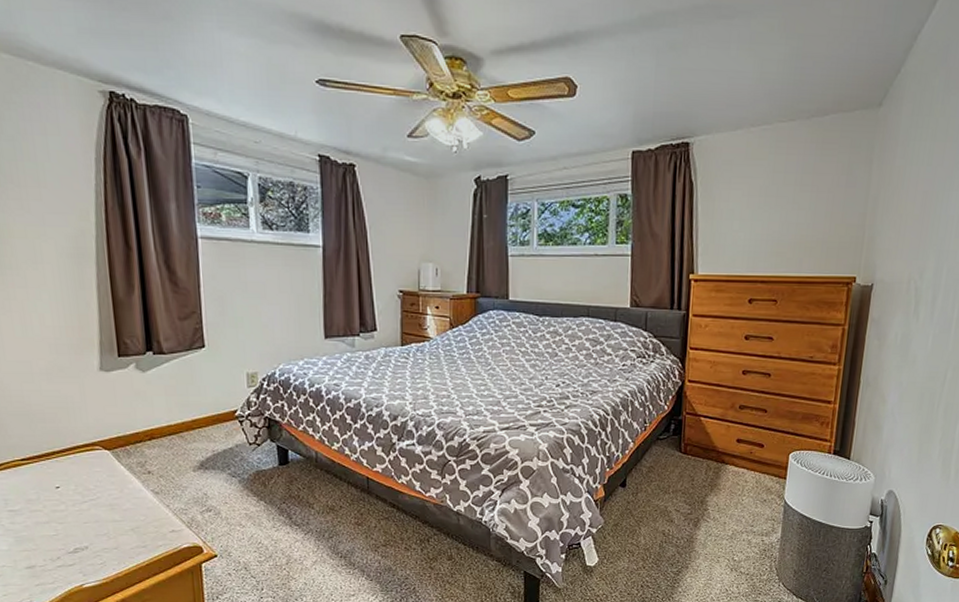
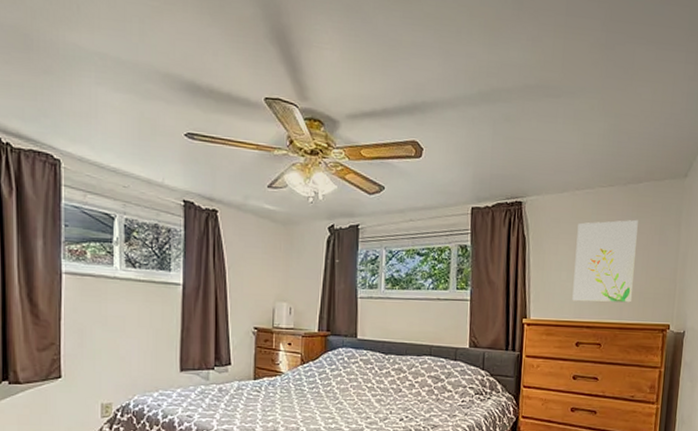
wall art: none [745,158,823,254] -> present [572,219,638,303]

